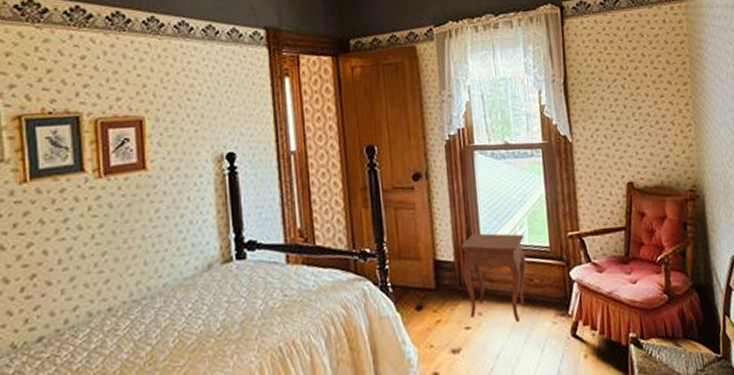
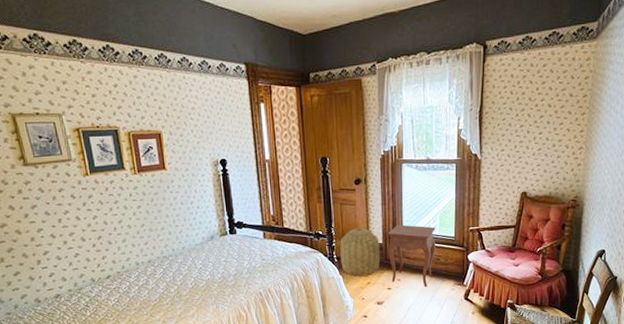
basket: none [395,239,453,313] -> present [340,227,380,276]

